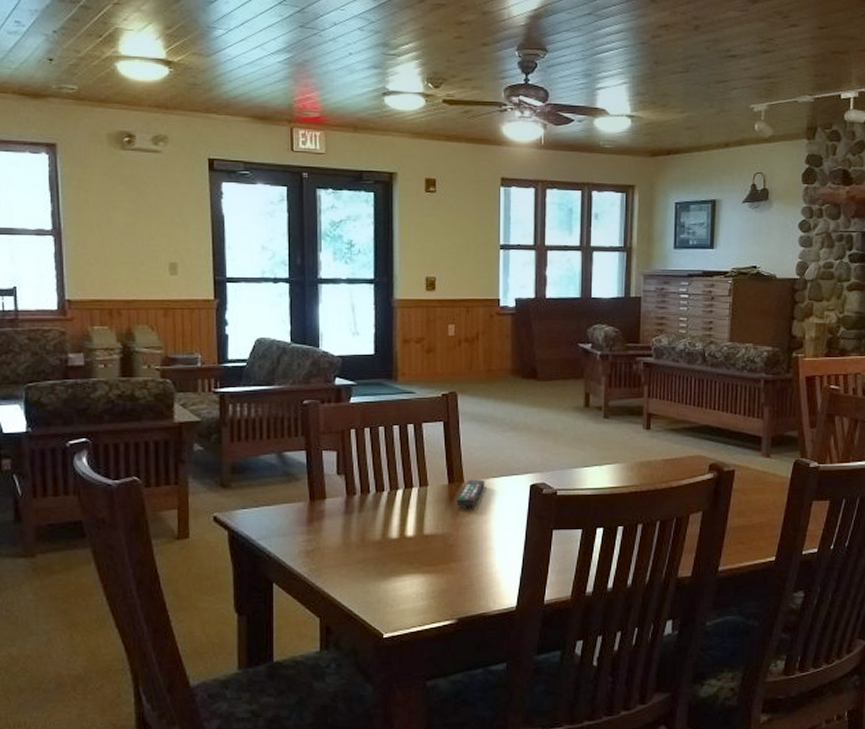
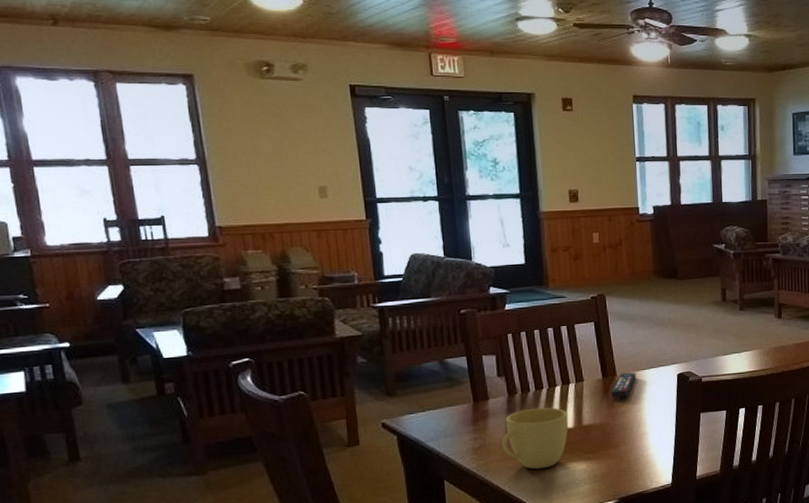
cup: none [336,512,409,579] -> present [502,407,568,470]

